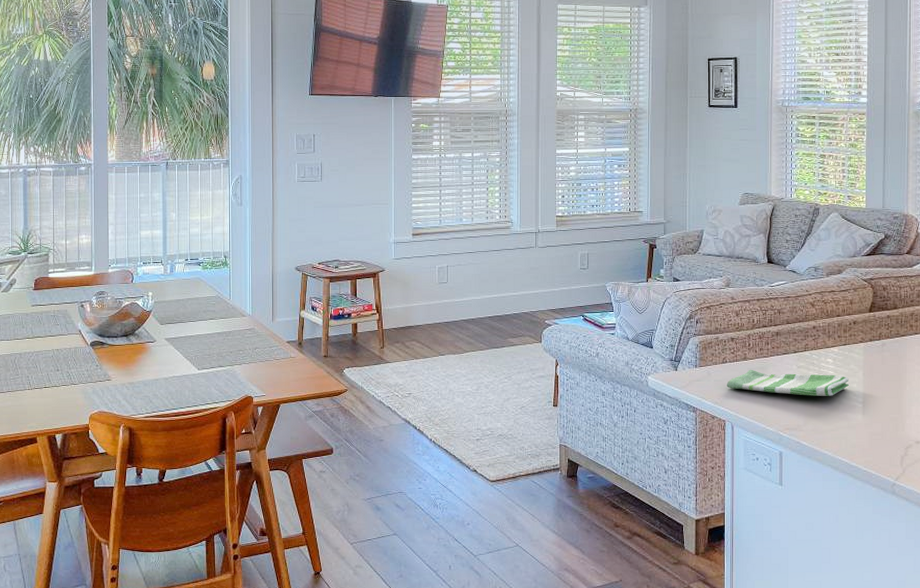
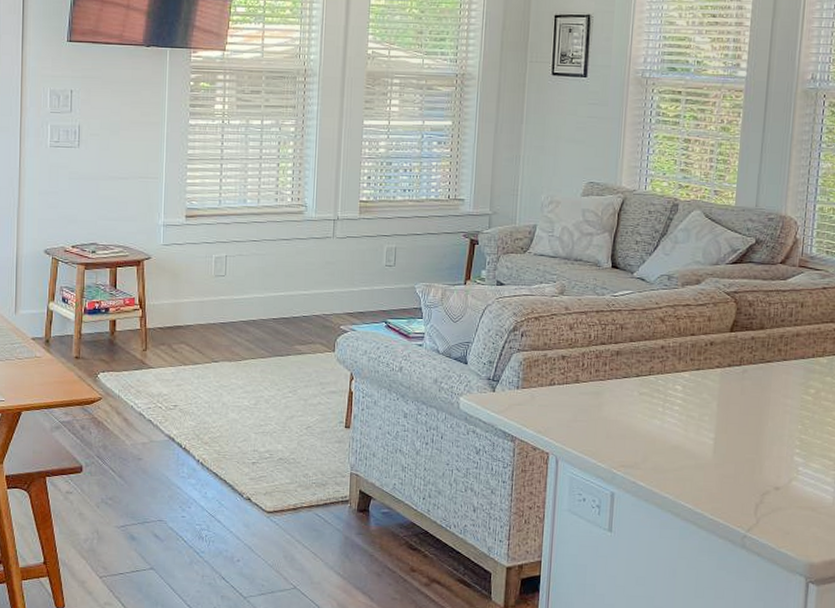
dish towel: present [726,369,849,396] -> none [552,394,700,430]

